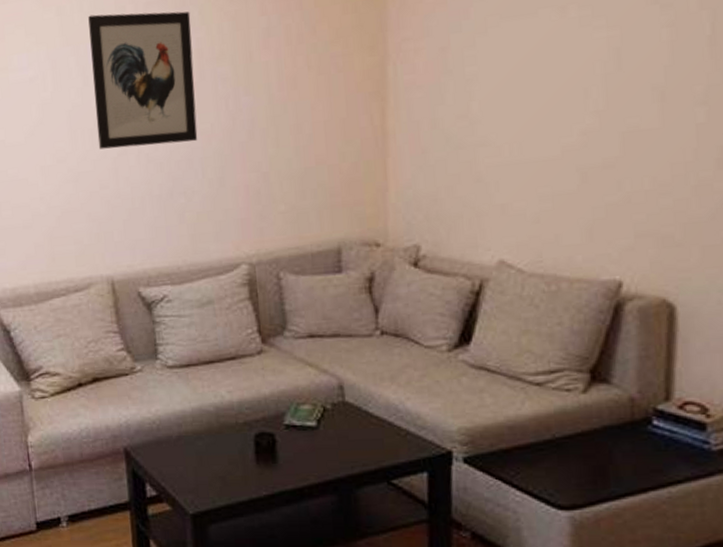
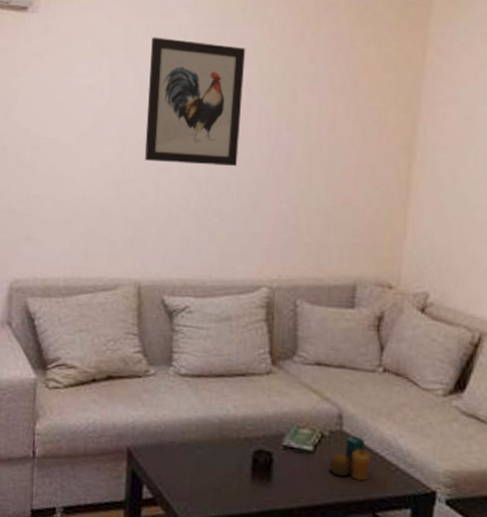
candle: none [335,405,379,450] -> present [329,435,371,481]

